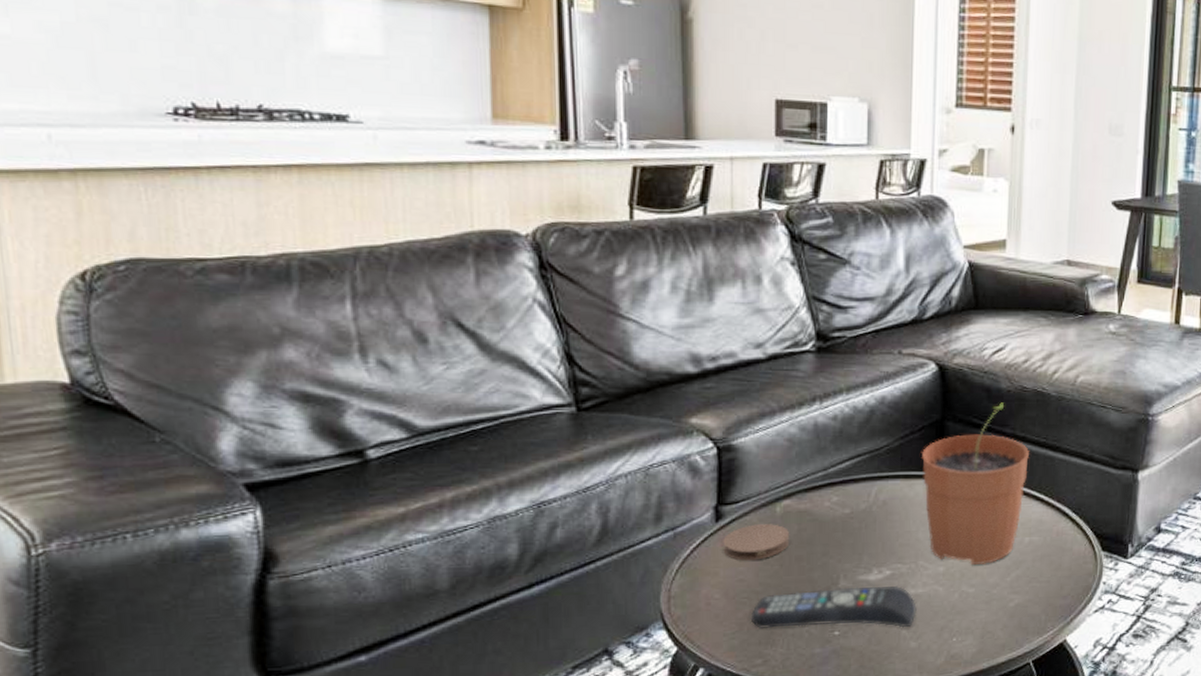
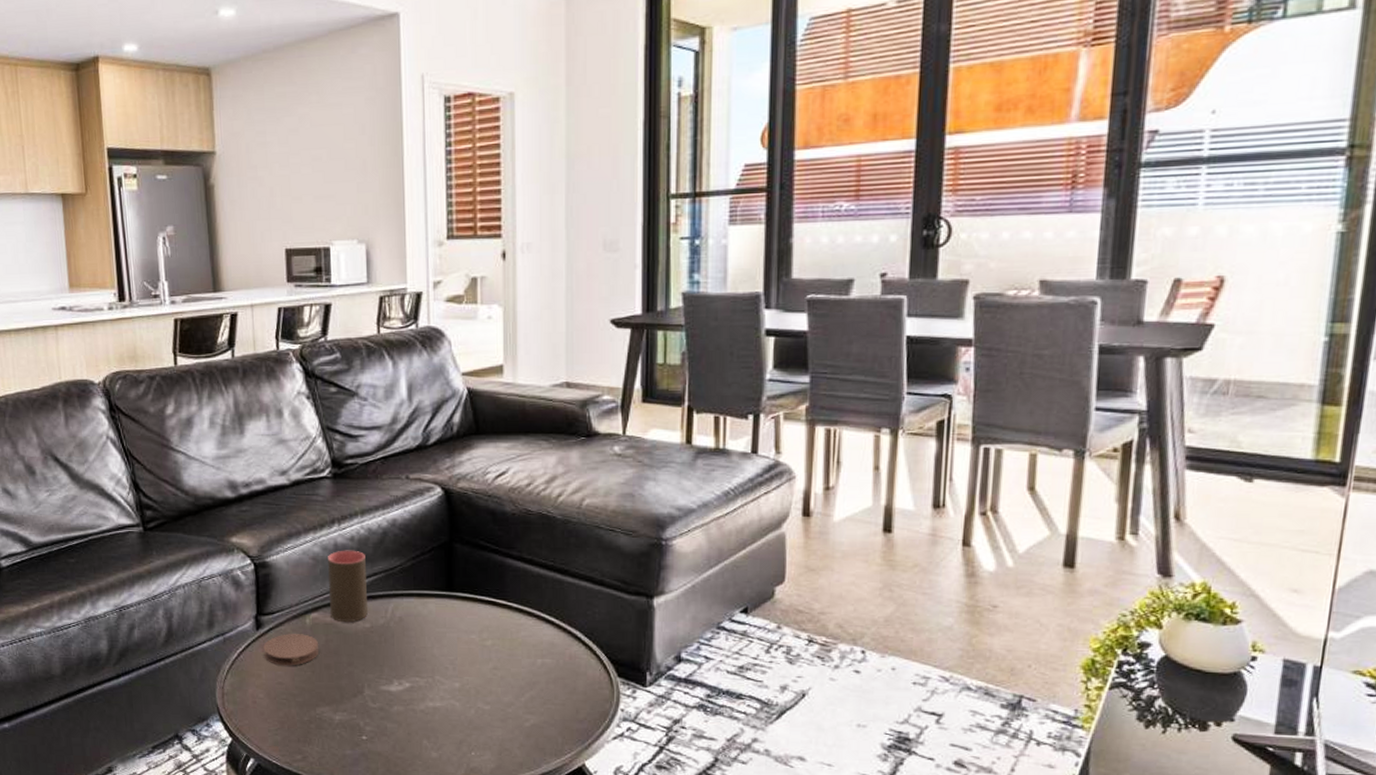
remote control: present [750,585,917,628] -> none [289,696,436,738]
cup: none [805,430,849,508] -> present [328,550,368,622]
plant pot: present [921,402,1029,565] -> none [432,525,537,683]

